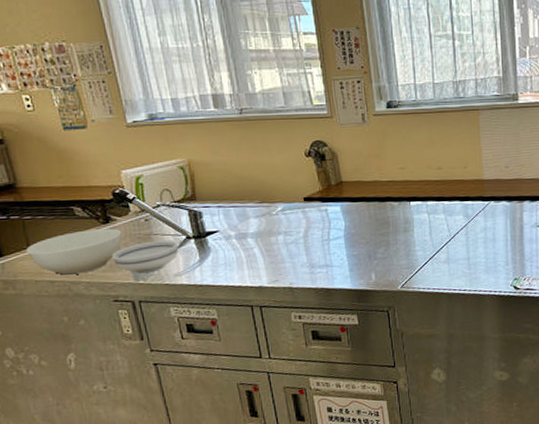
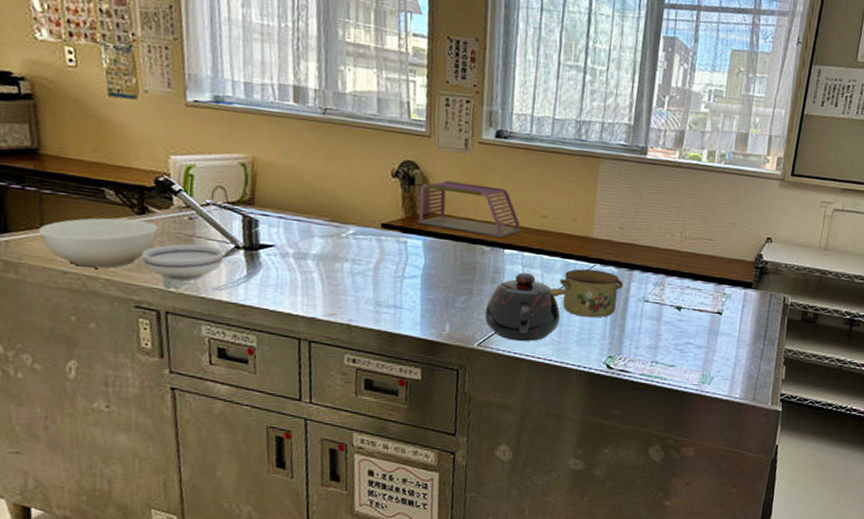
dish rack: none [330,150,422,194] -> present [417,180,521,239]
teapot: none [402,219,467,279] -> present [484,272,560,342]
cooking pot: none [455,206,517,249] -> present [550,268,624,318]

